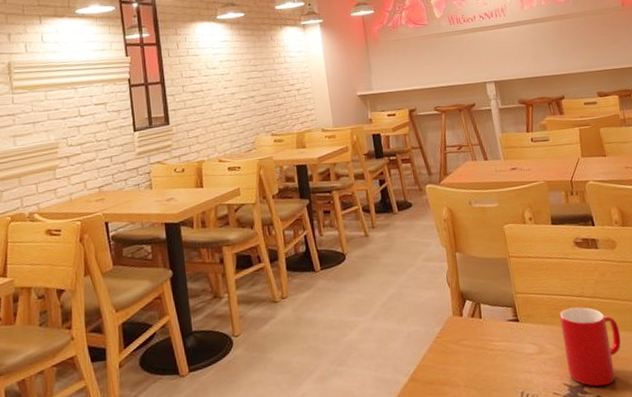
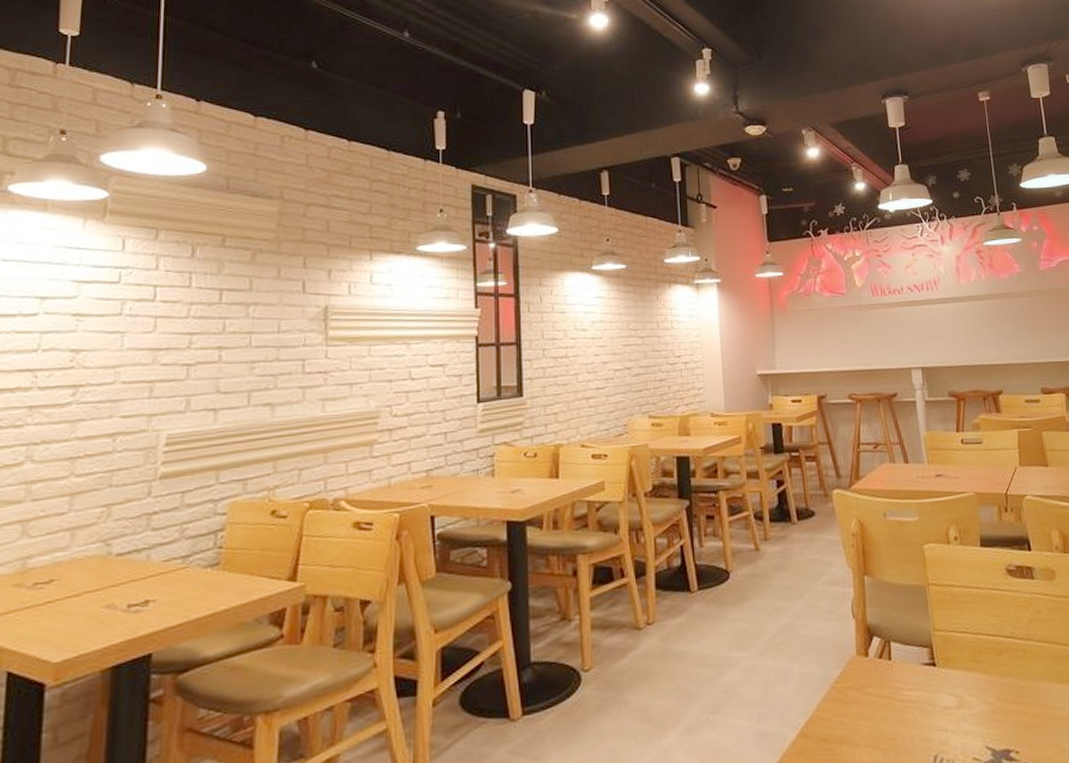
cup: present [559,306,621,387] -> none [984,650,1057,752]

